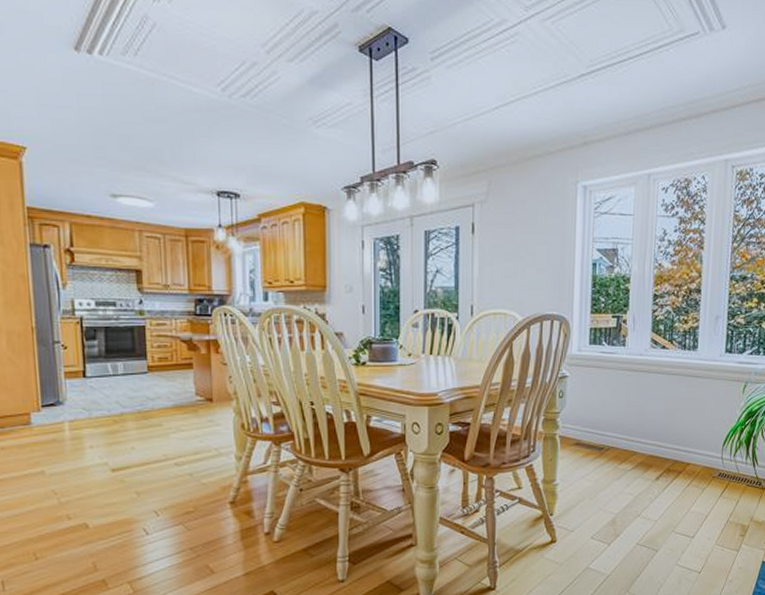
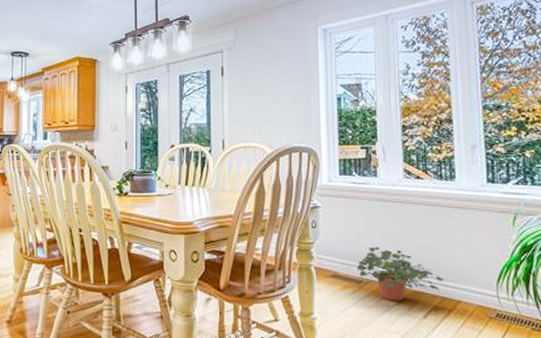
potted plant: none [600,415,677,466] -> present [357,246,444,301]

